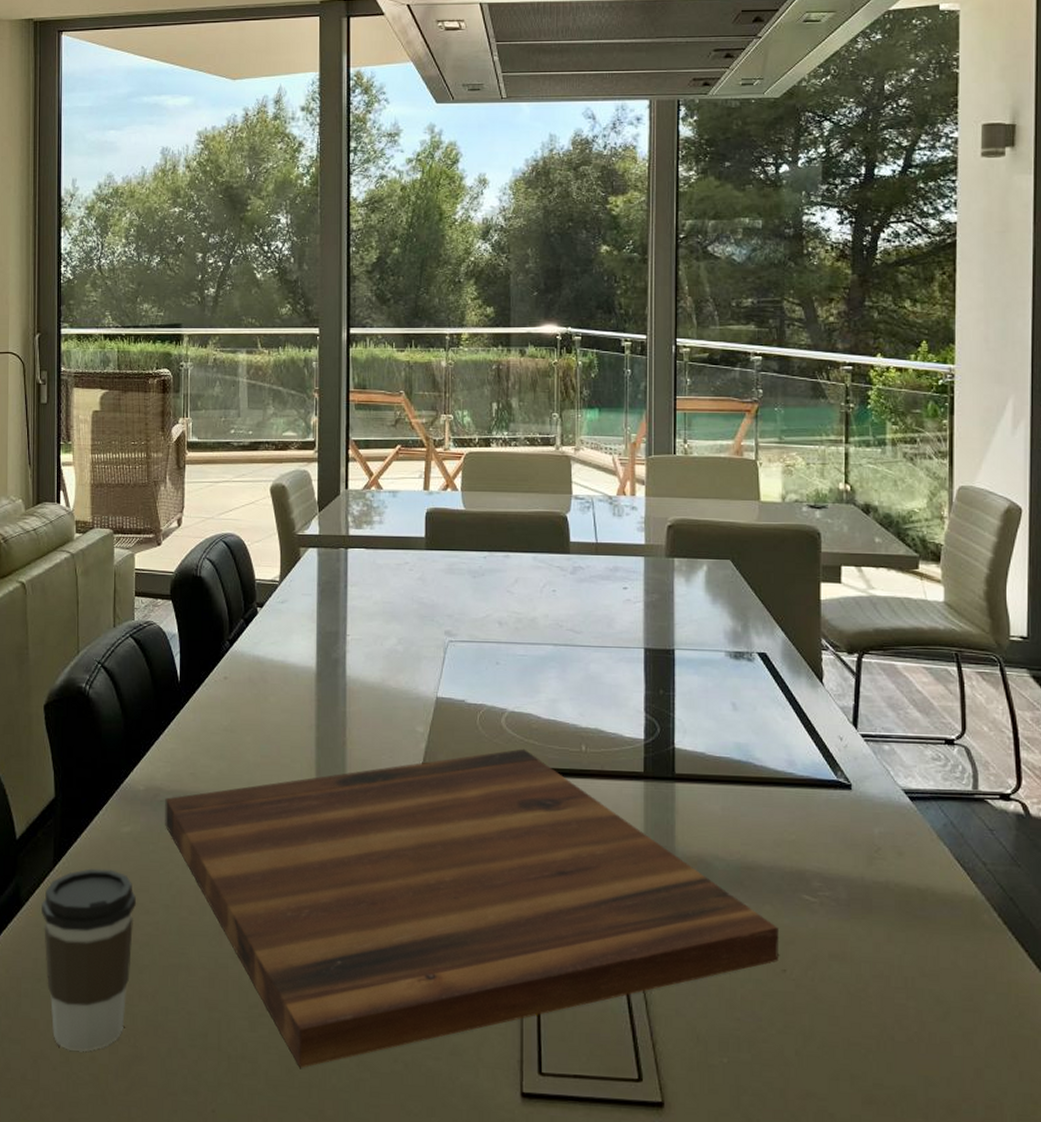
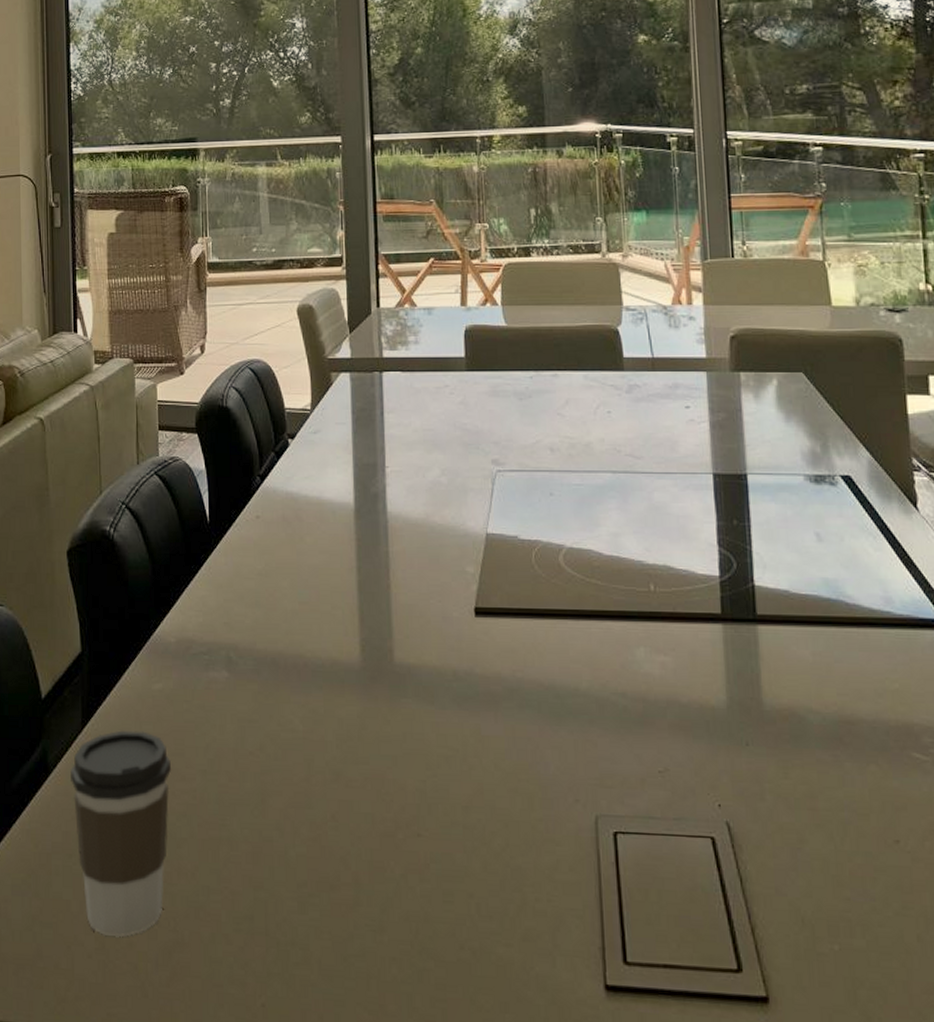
cutting board: present [165,748,779,1068] -> none [198,589,890,956]

